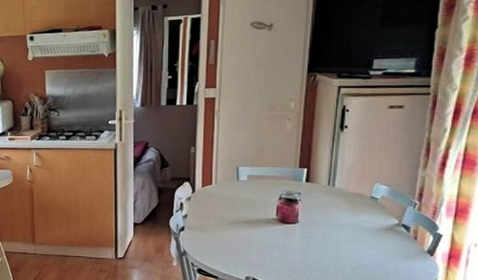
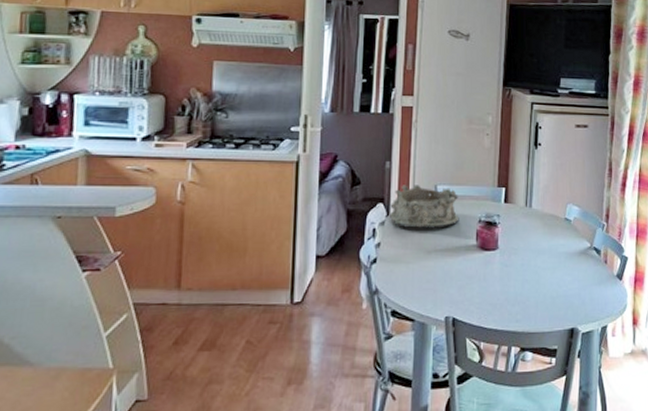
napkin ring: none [195,166,260,204] -> present [390,185,459,229]

